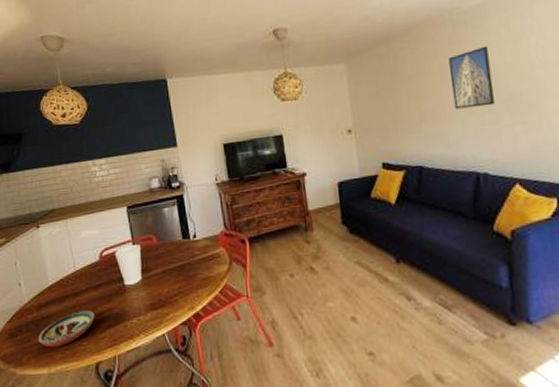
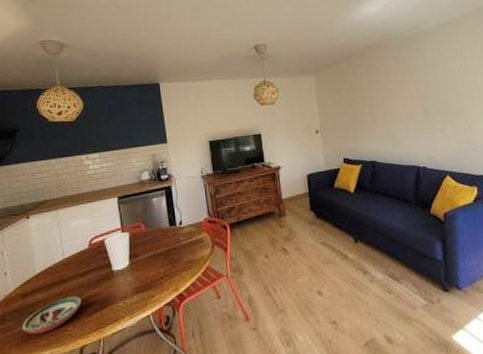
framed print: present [448,45,495,110] -> none [395,66,430,116]

